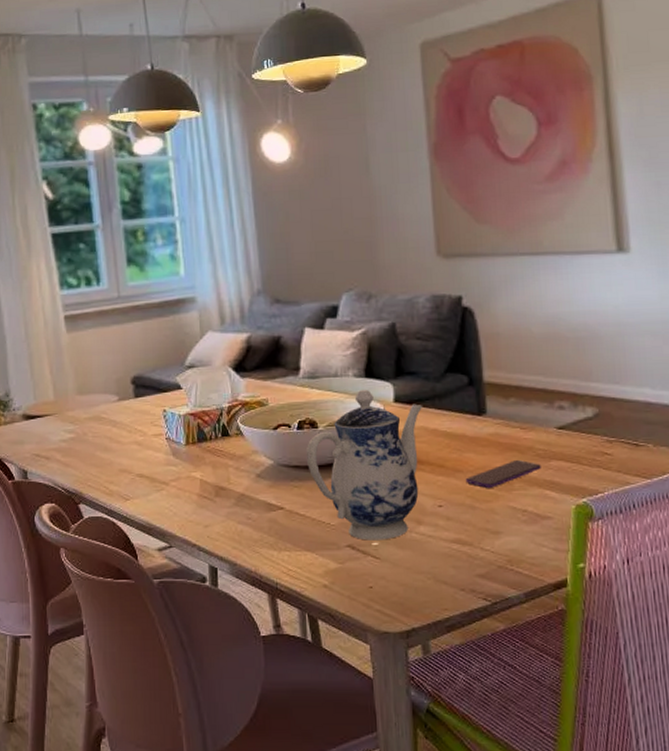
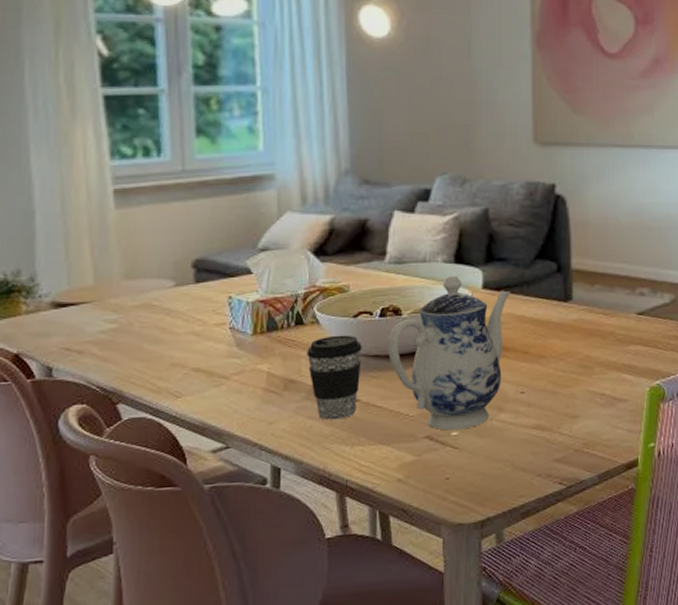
coffee cup: none [233,446,284,526] -> present [307,335,362,420]
smartphone: present [465,459,541,488] -> none [548,344,620,373]

